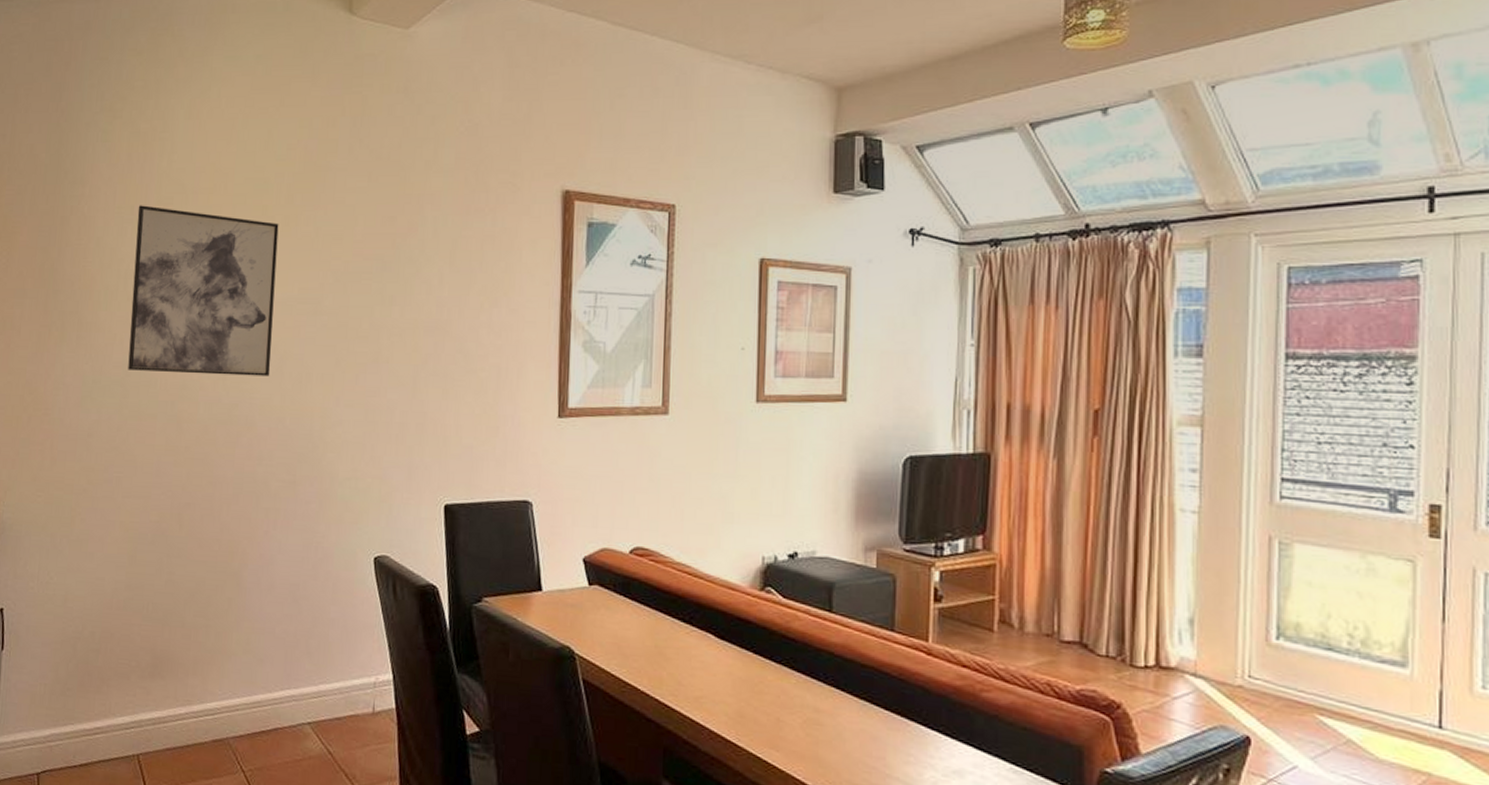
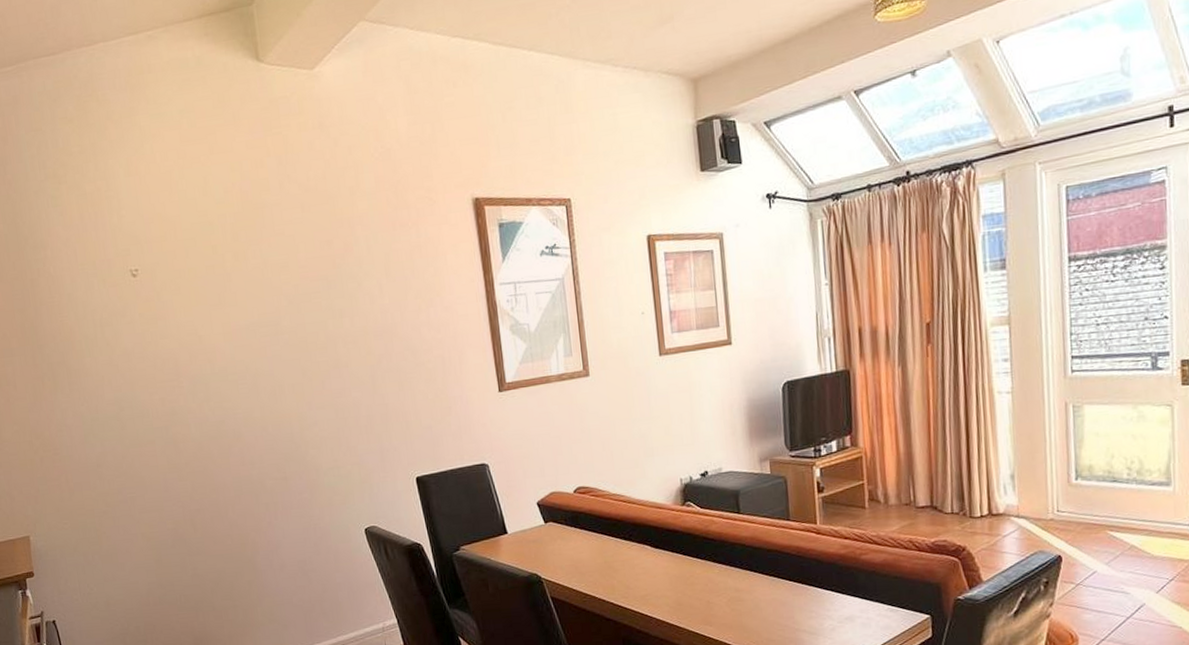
wall art: present [128,205,279,377] -> none [99,259,247,406]

